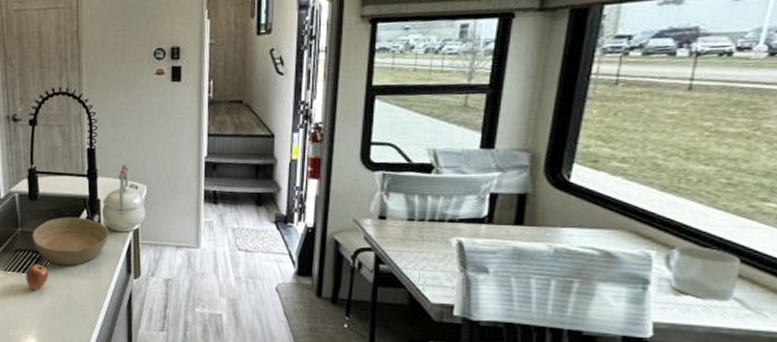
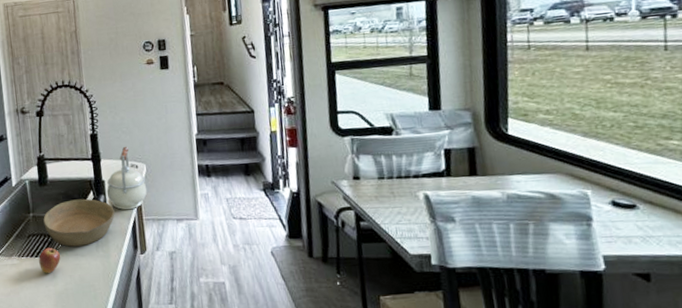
cup: present [663,247,741,302] -> none [598,183,666,232]

